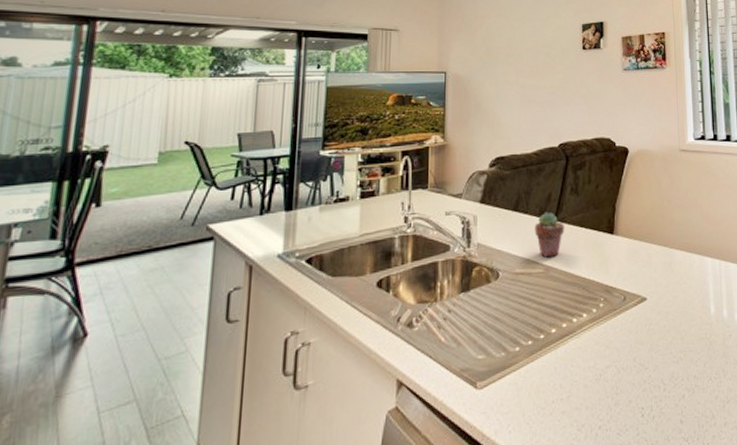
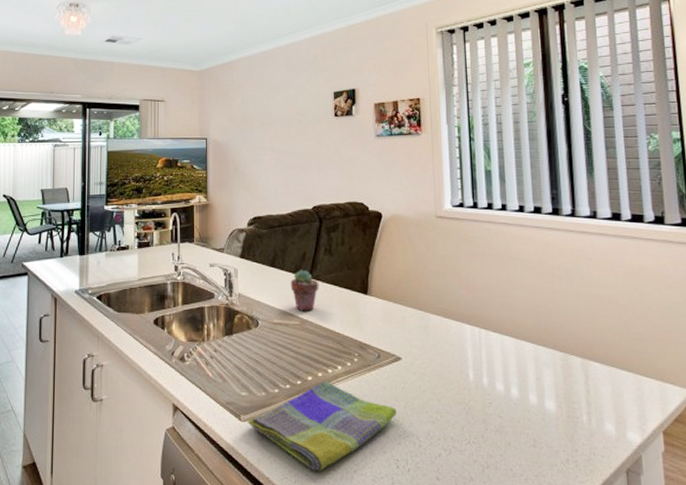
dish towel: none [484,331,642,434] -> present [247,381,397,471]

